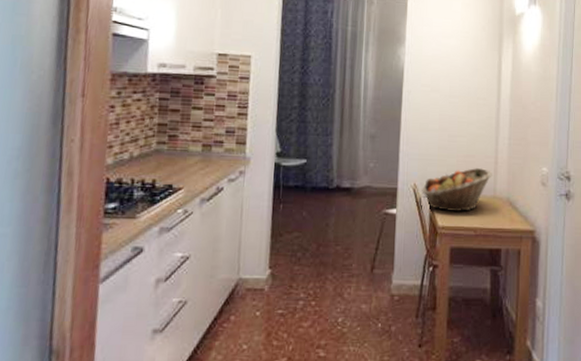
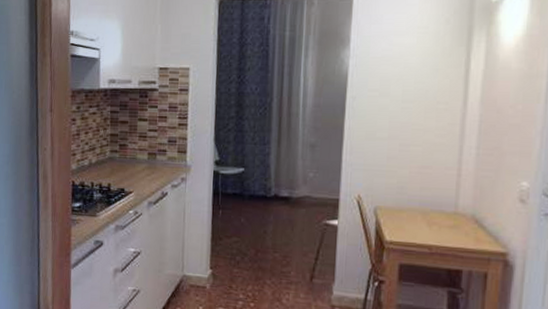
fruit basket: present [422,168,493,212] -> none [367,180,454,228]

